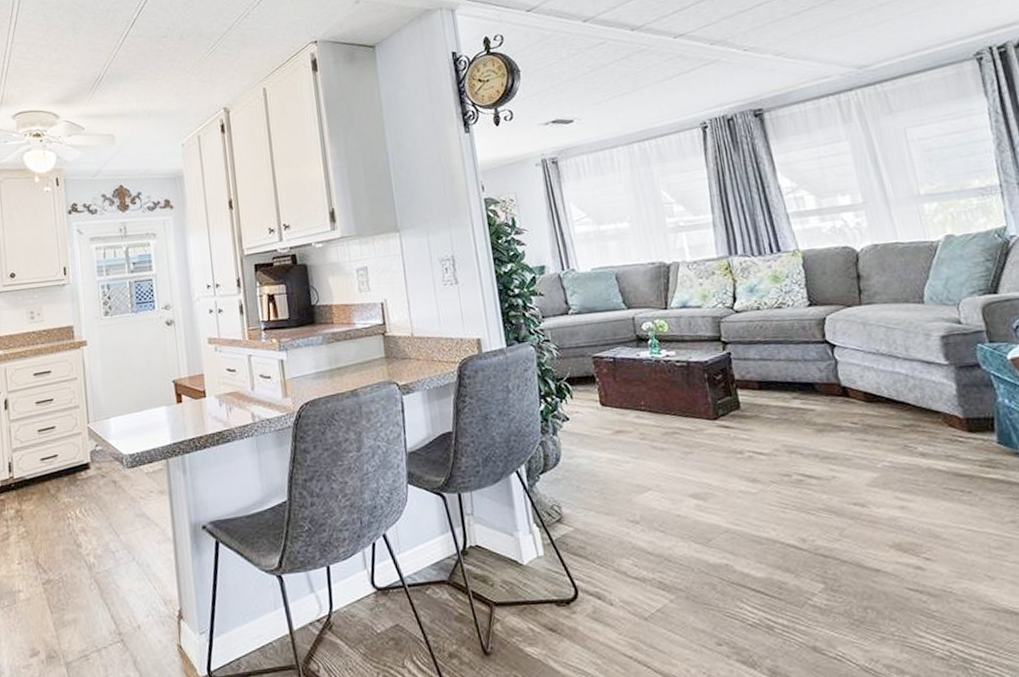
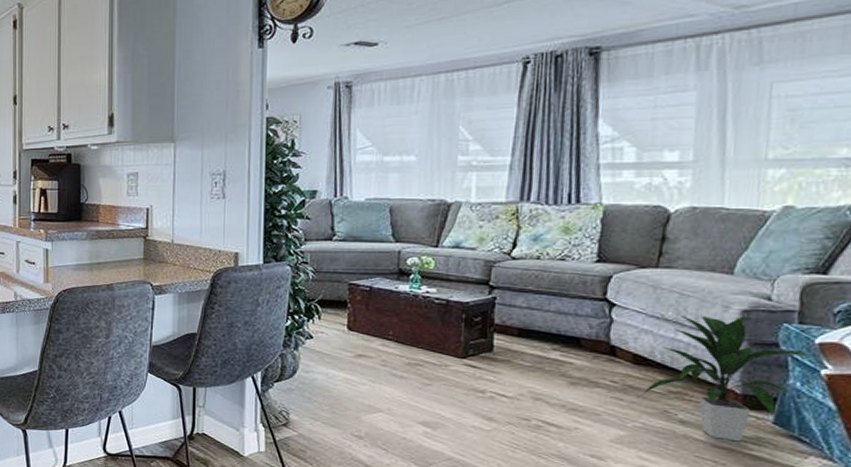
indoor plant: none [881,340,1011,467] -> present [641,314,814,442]

